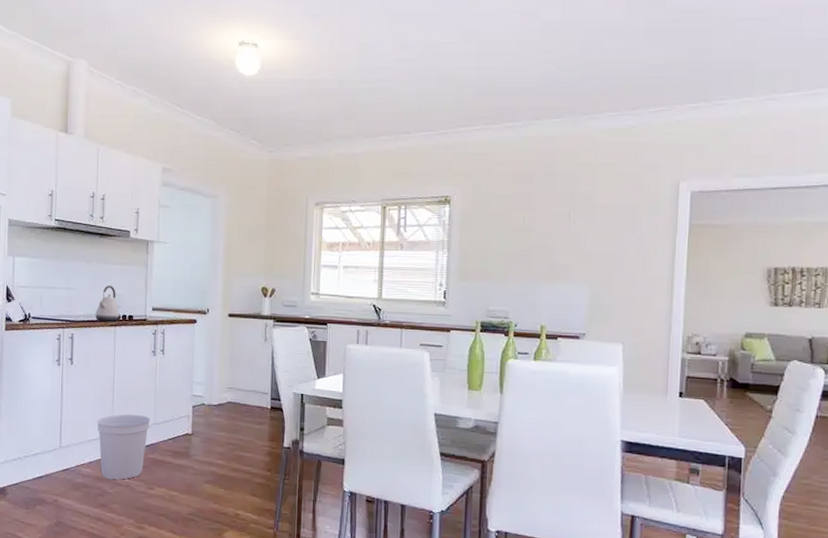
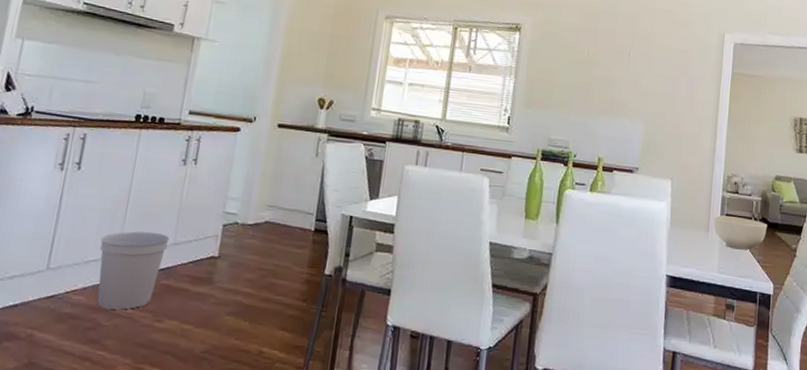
kettle: present [95,285,120,323] -> none [117,81,149,125]
dish rack: none [331,300,362,324] -> present [390,117,424,144]
bowl: none [672,378,737,413] -> present [713,215,768,251]

